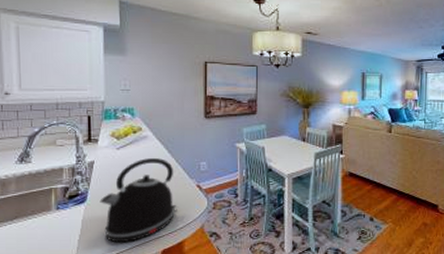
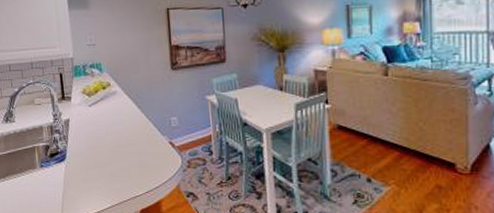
kettle: present [99,158,177,243] -> none [78,114,152,201]

